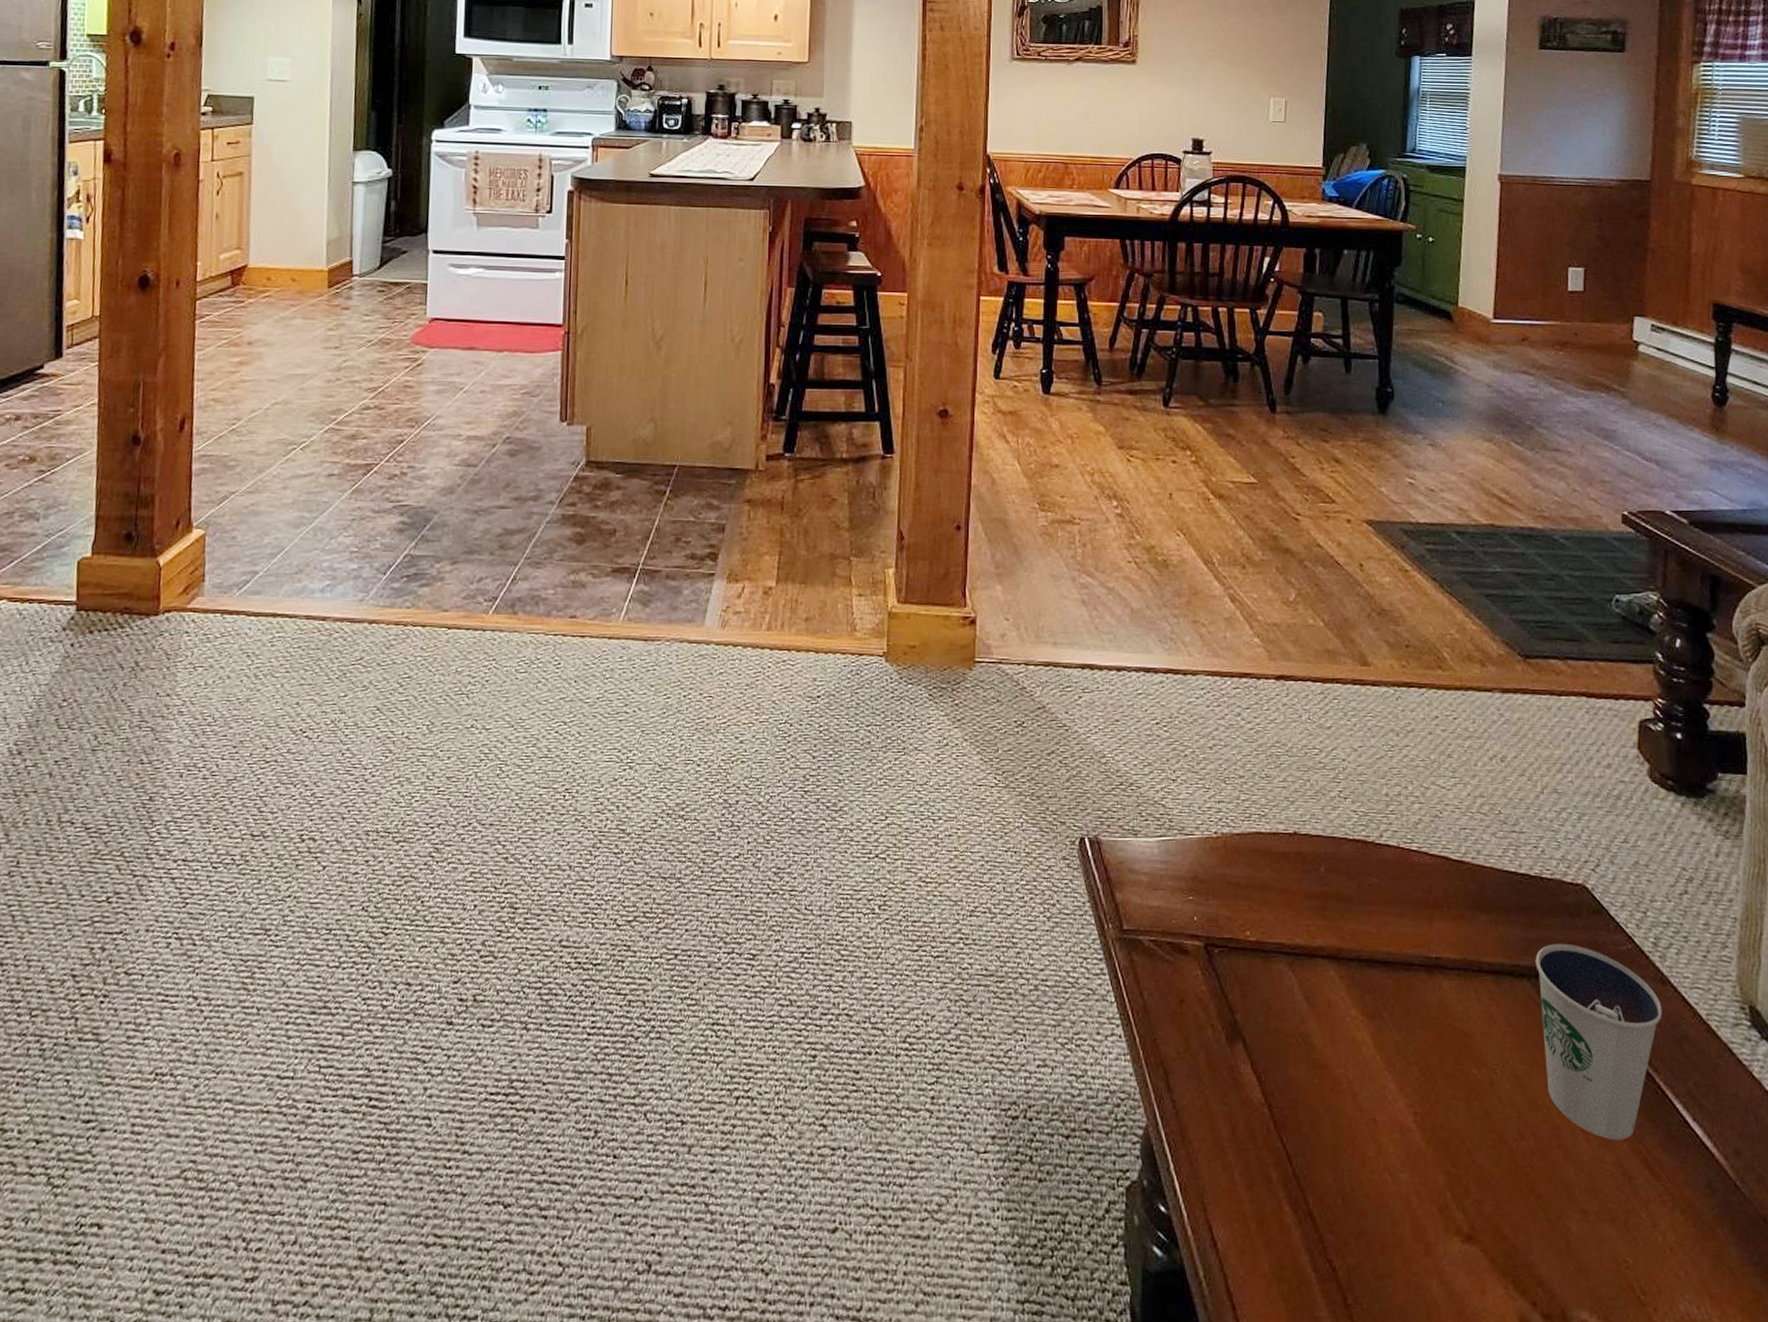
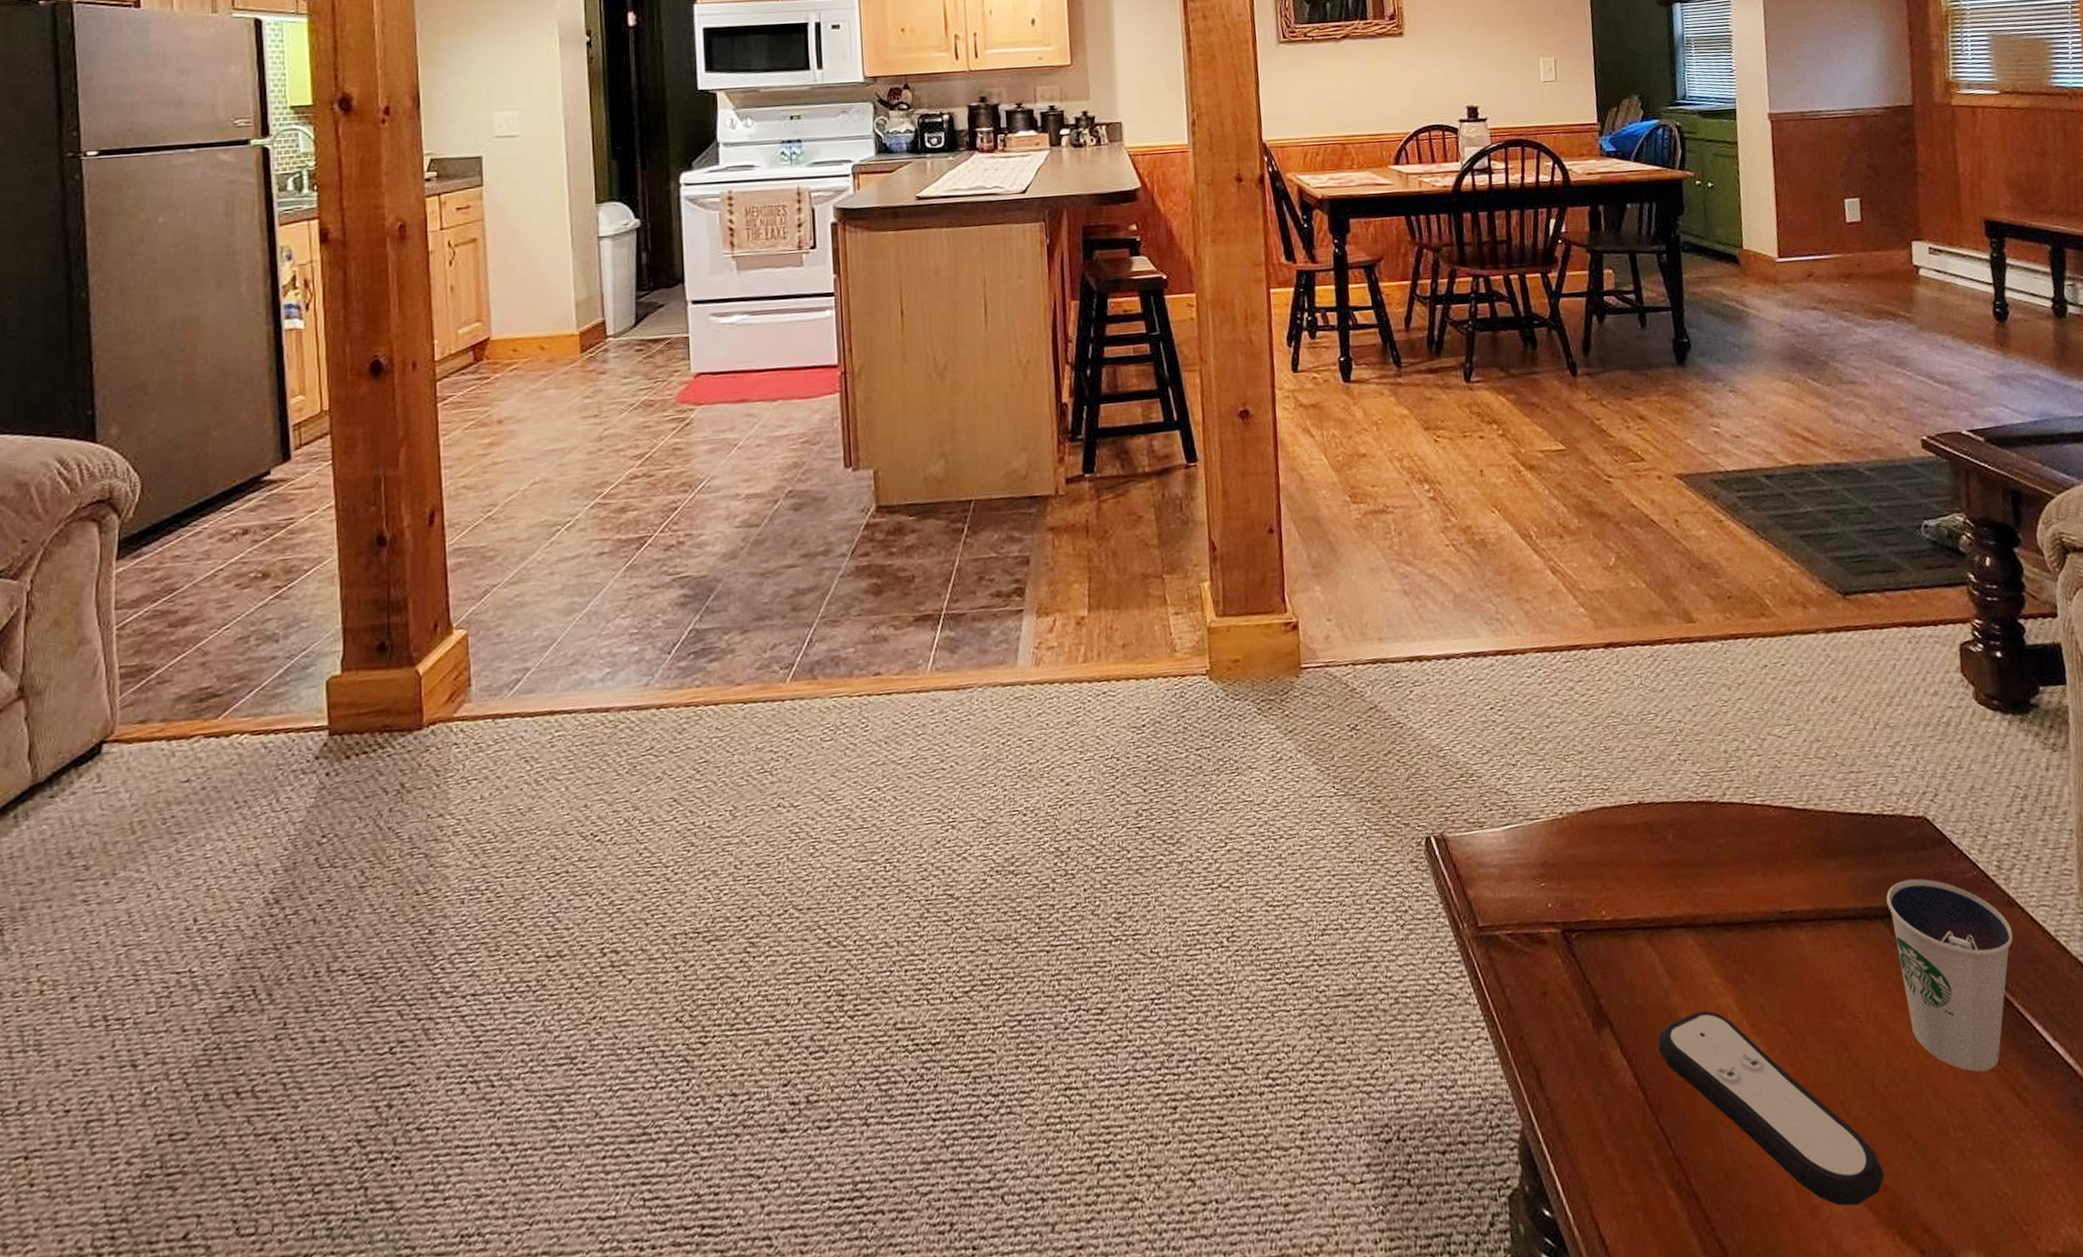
remote control: none [1289,1040,1504,1250] -> present [1657,1010,1885,1206]

